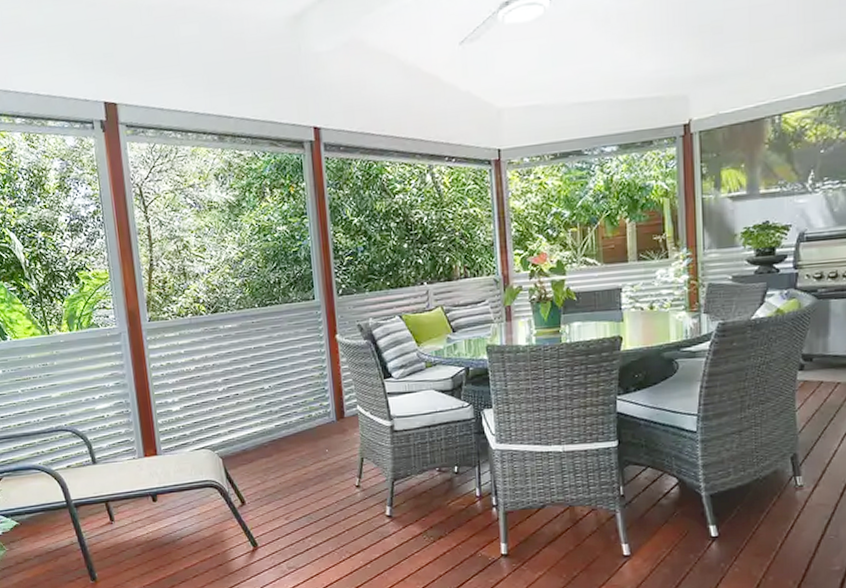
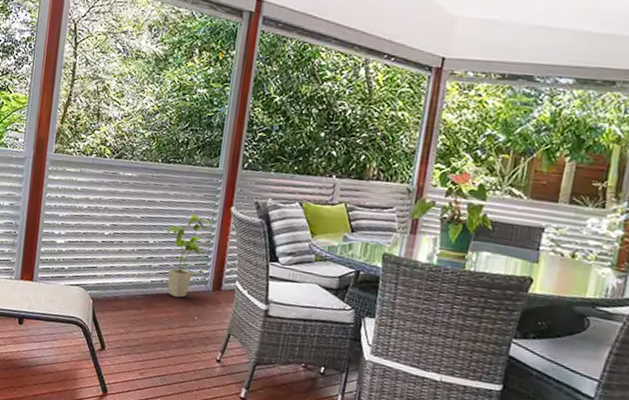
house plant: none [279,350,323,436] -> present [166,213,213,298]

